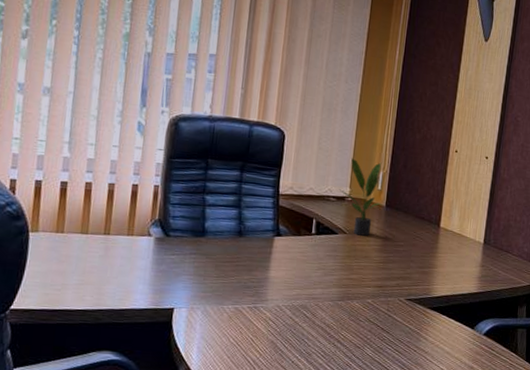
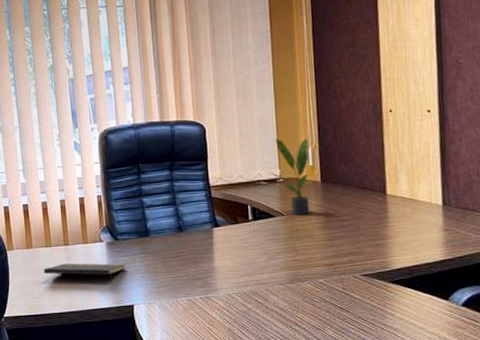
notepad: none [73,255,174,283] -> present [44,263,126,284]

